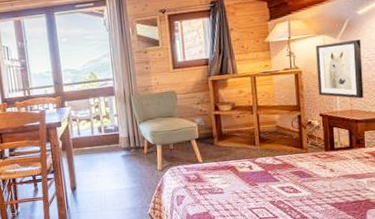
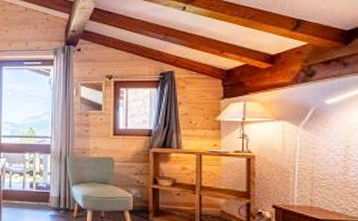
wall art: present [315,39,364,99] -> none [272,130,328,196]

